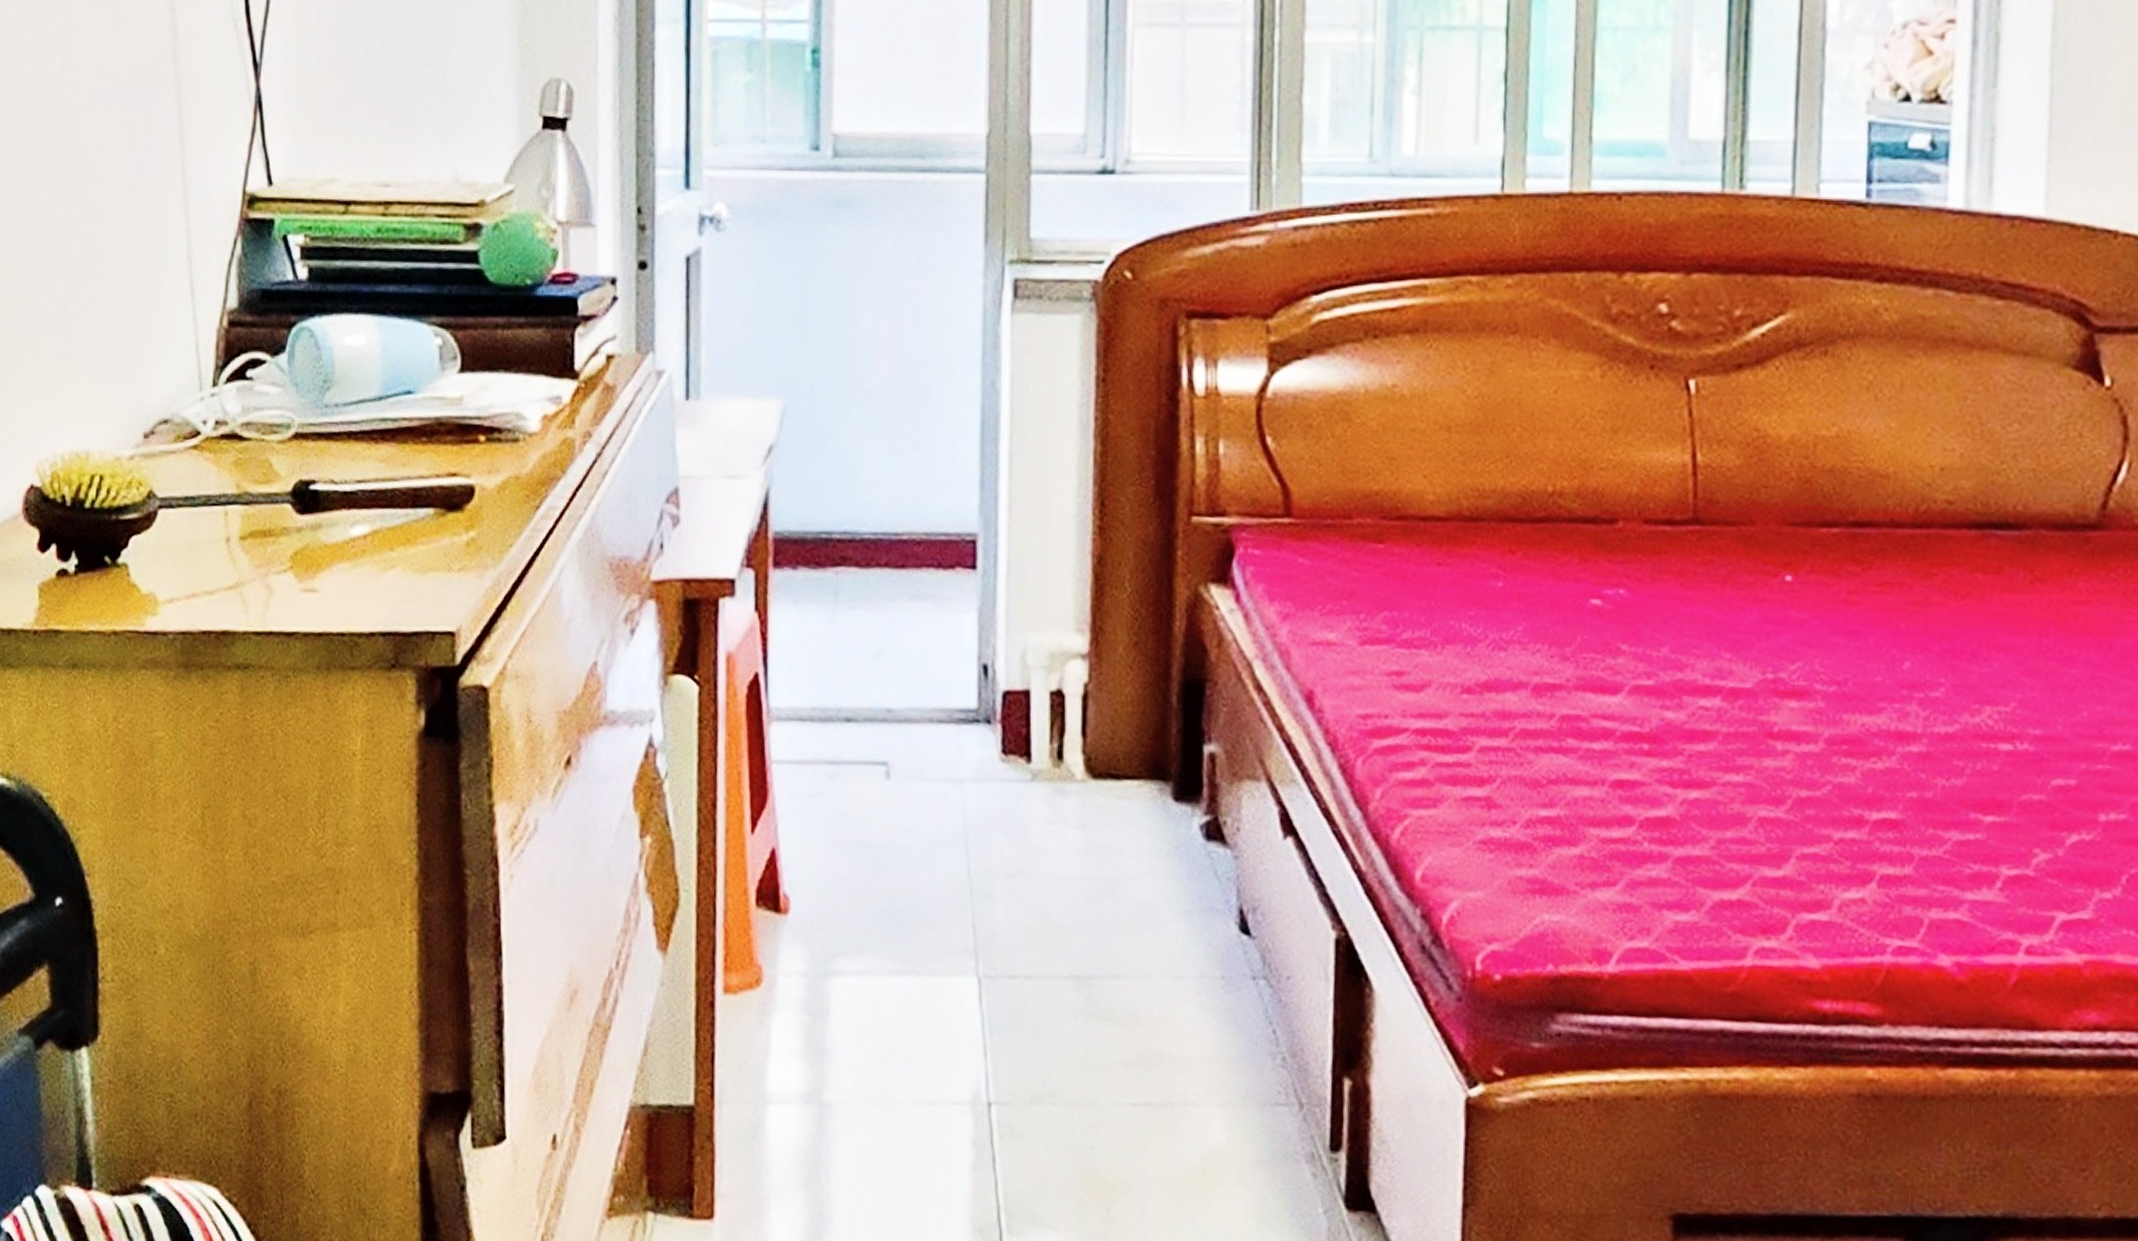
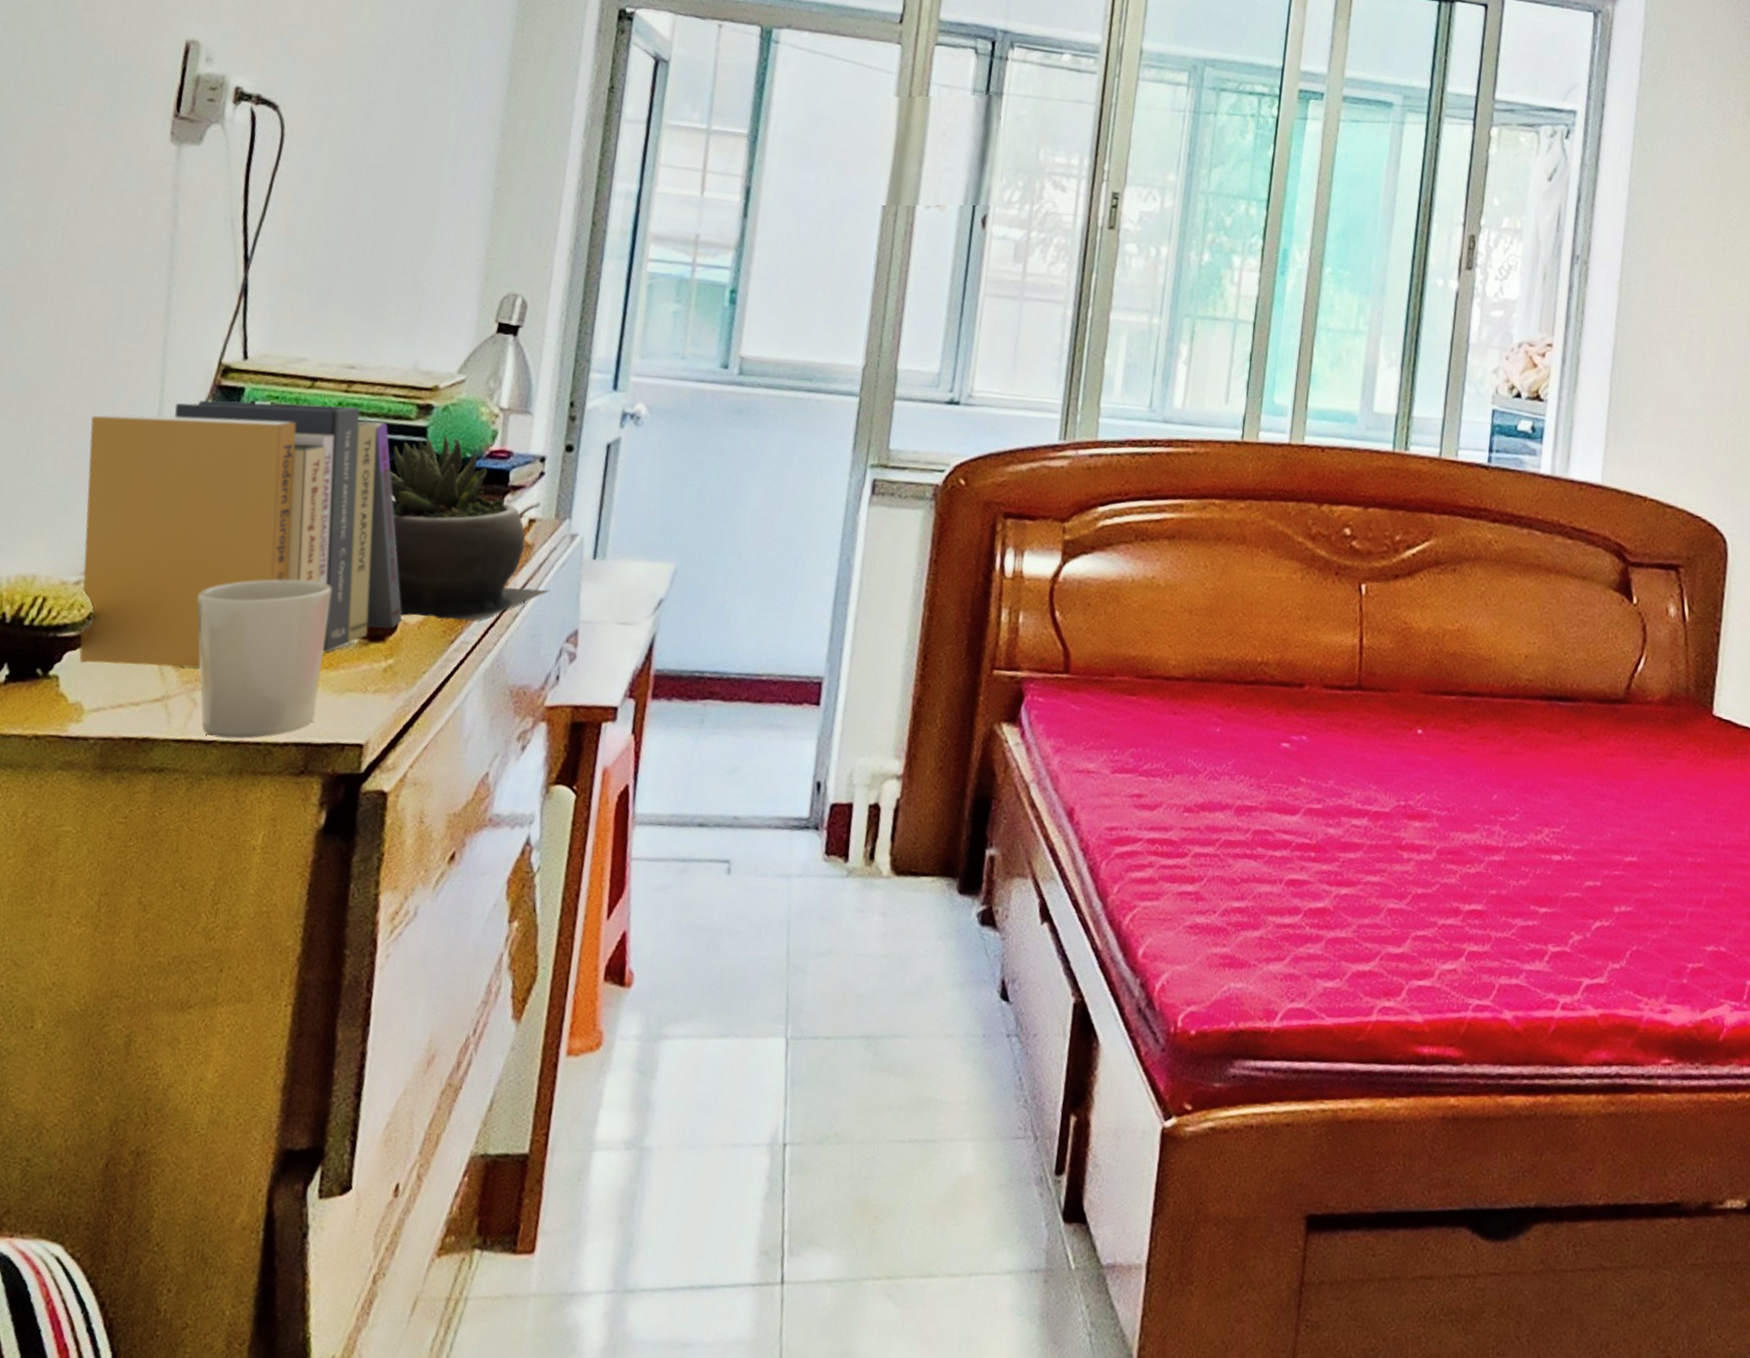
books: none [120,232,479,550] -> present [79,400,403,668]
mug: none [256,441,400,630] -> present [196,579,333,740]
succulent plant: none [443,258,641,482] -> present [389,434,550,621]

